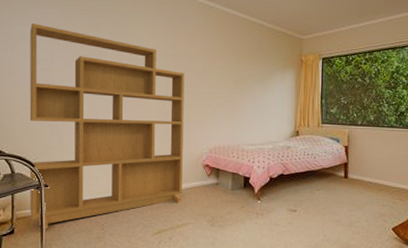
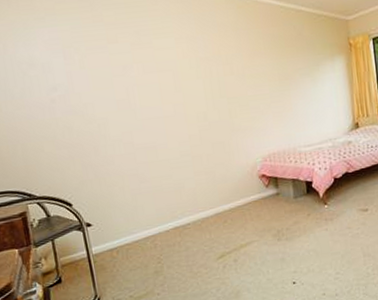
bookshelf: present [29,23,185,230] -> none [39,45,241,273]

